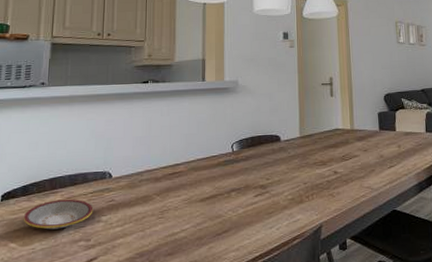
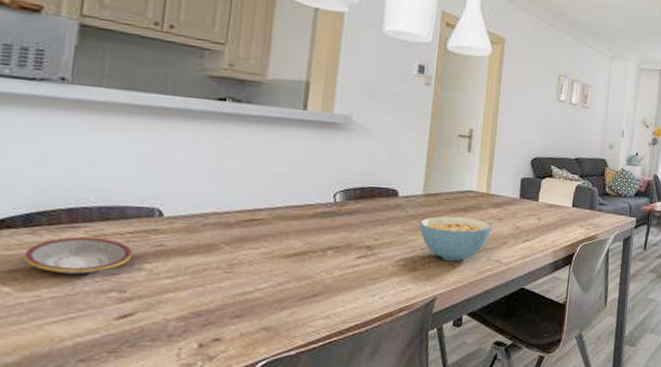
cereal bowl: none [300,152,360,192] -> present [419,216,492,262]

